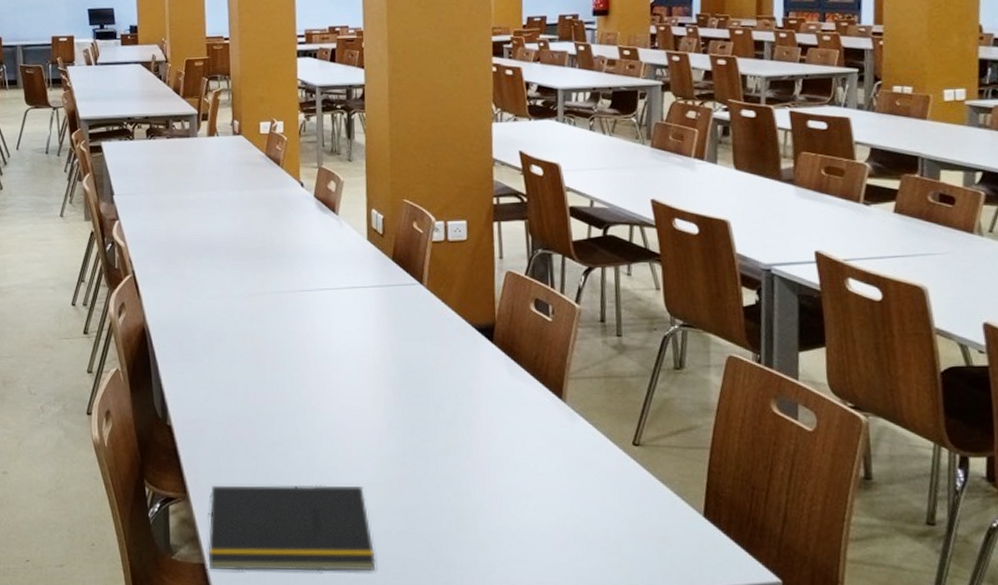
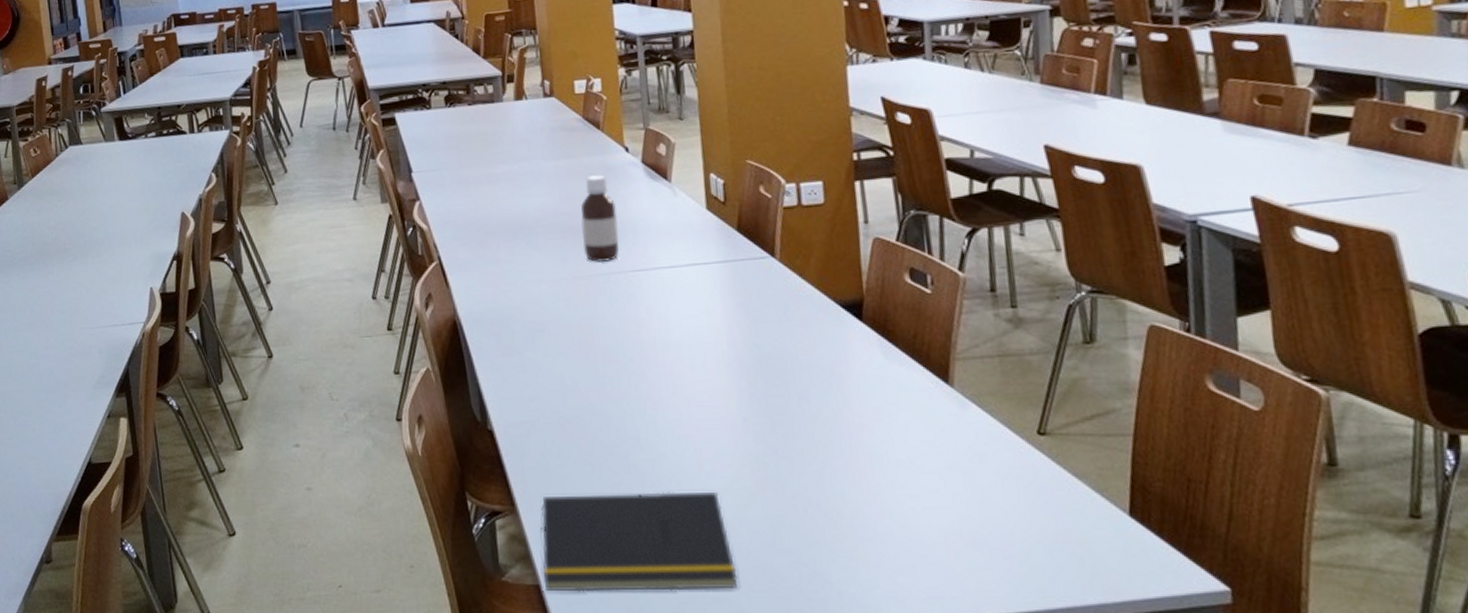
bottle: none [258,206,291,283] -> present [580,175,619,263]

